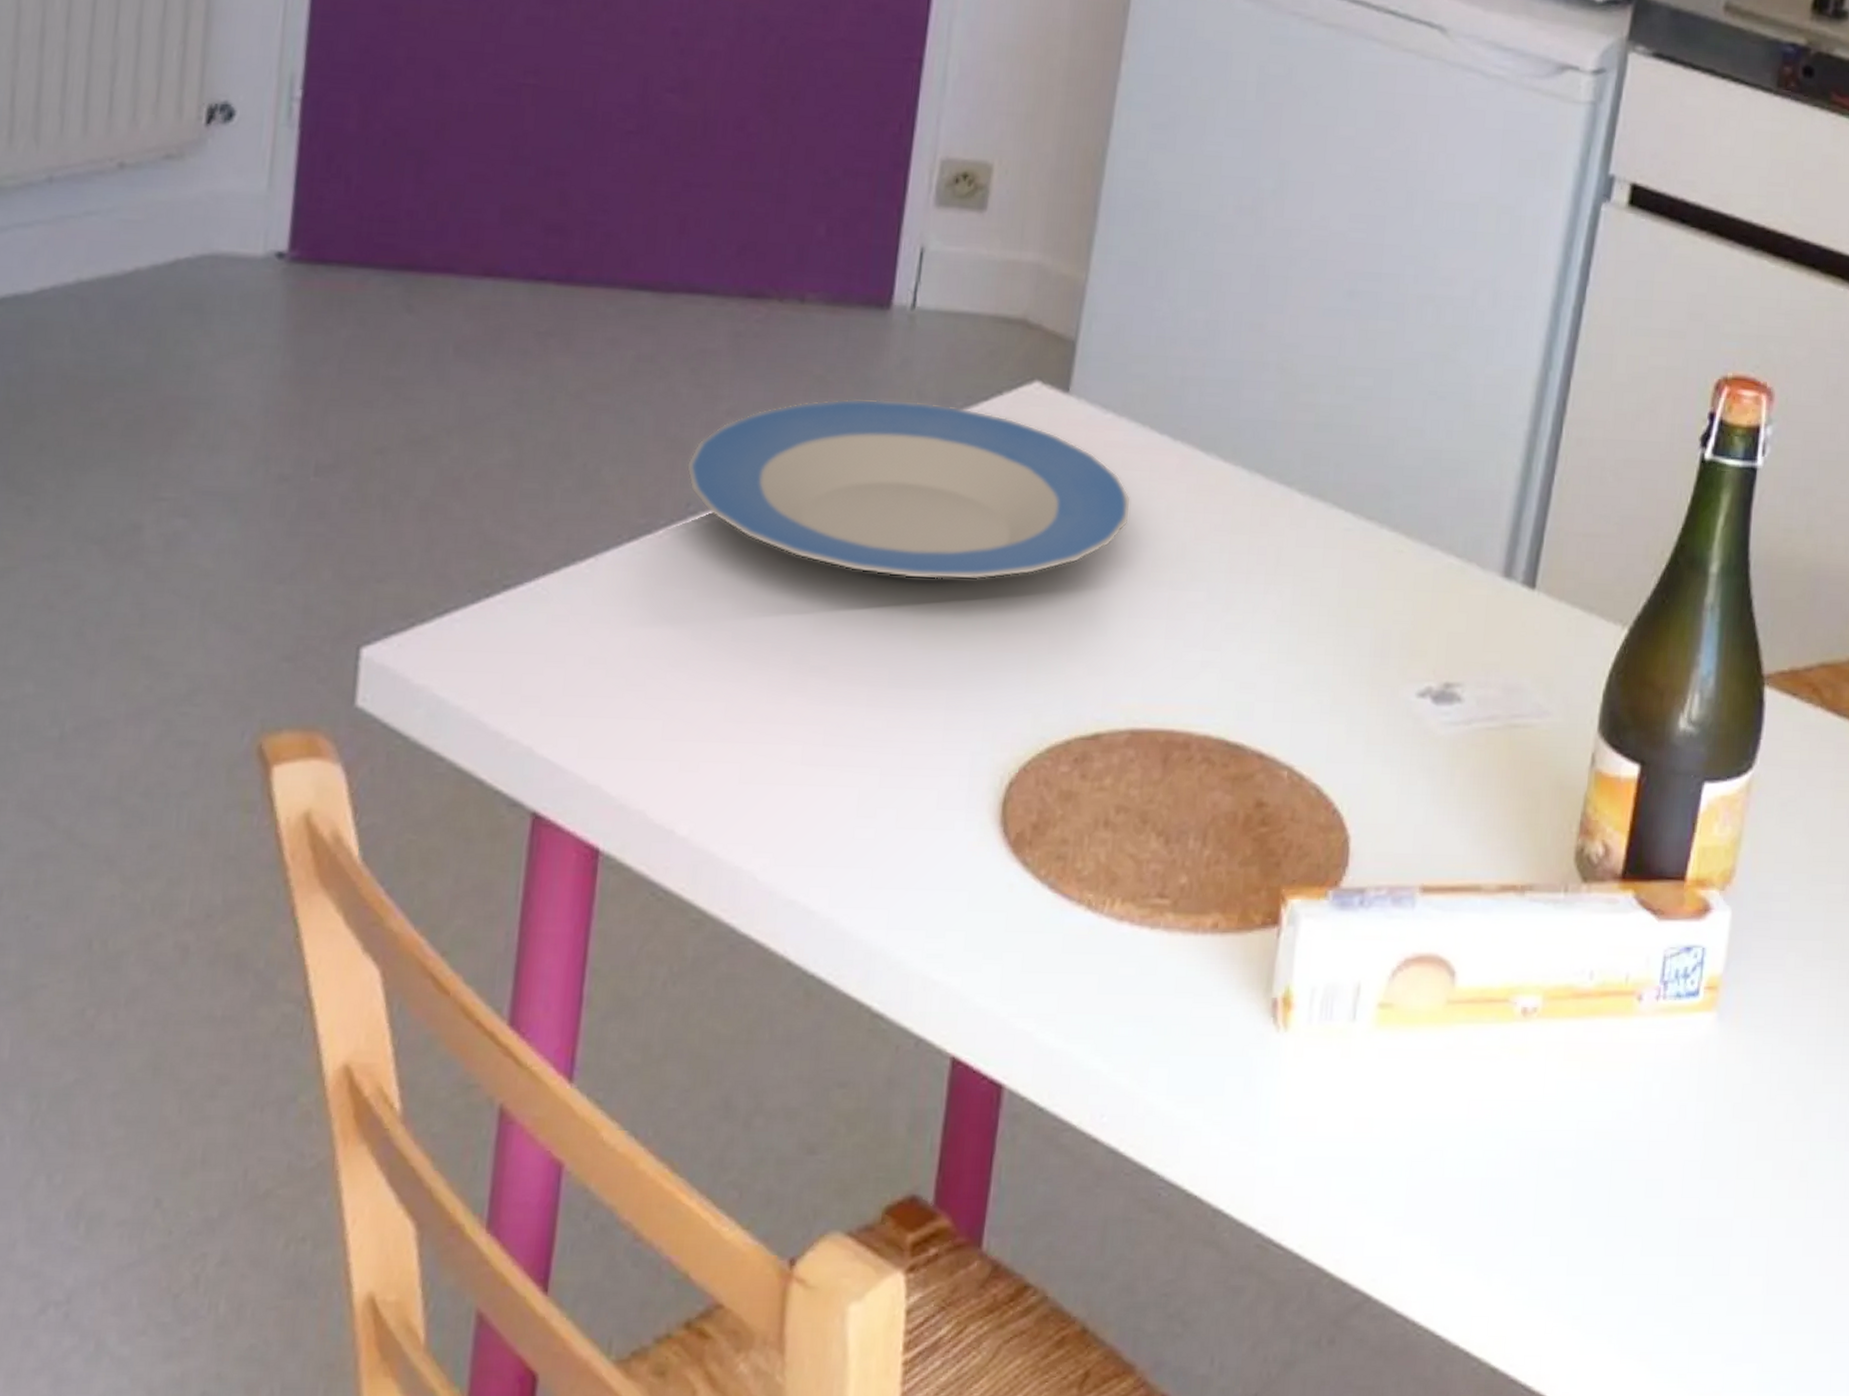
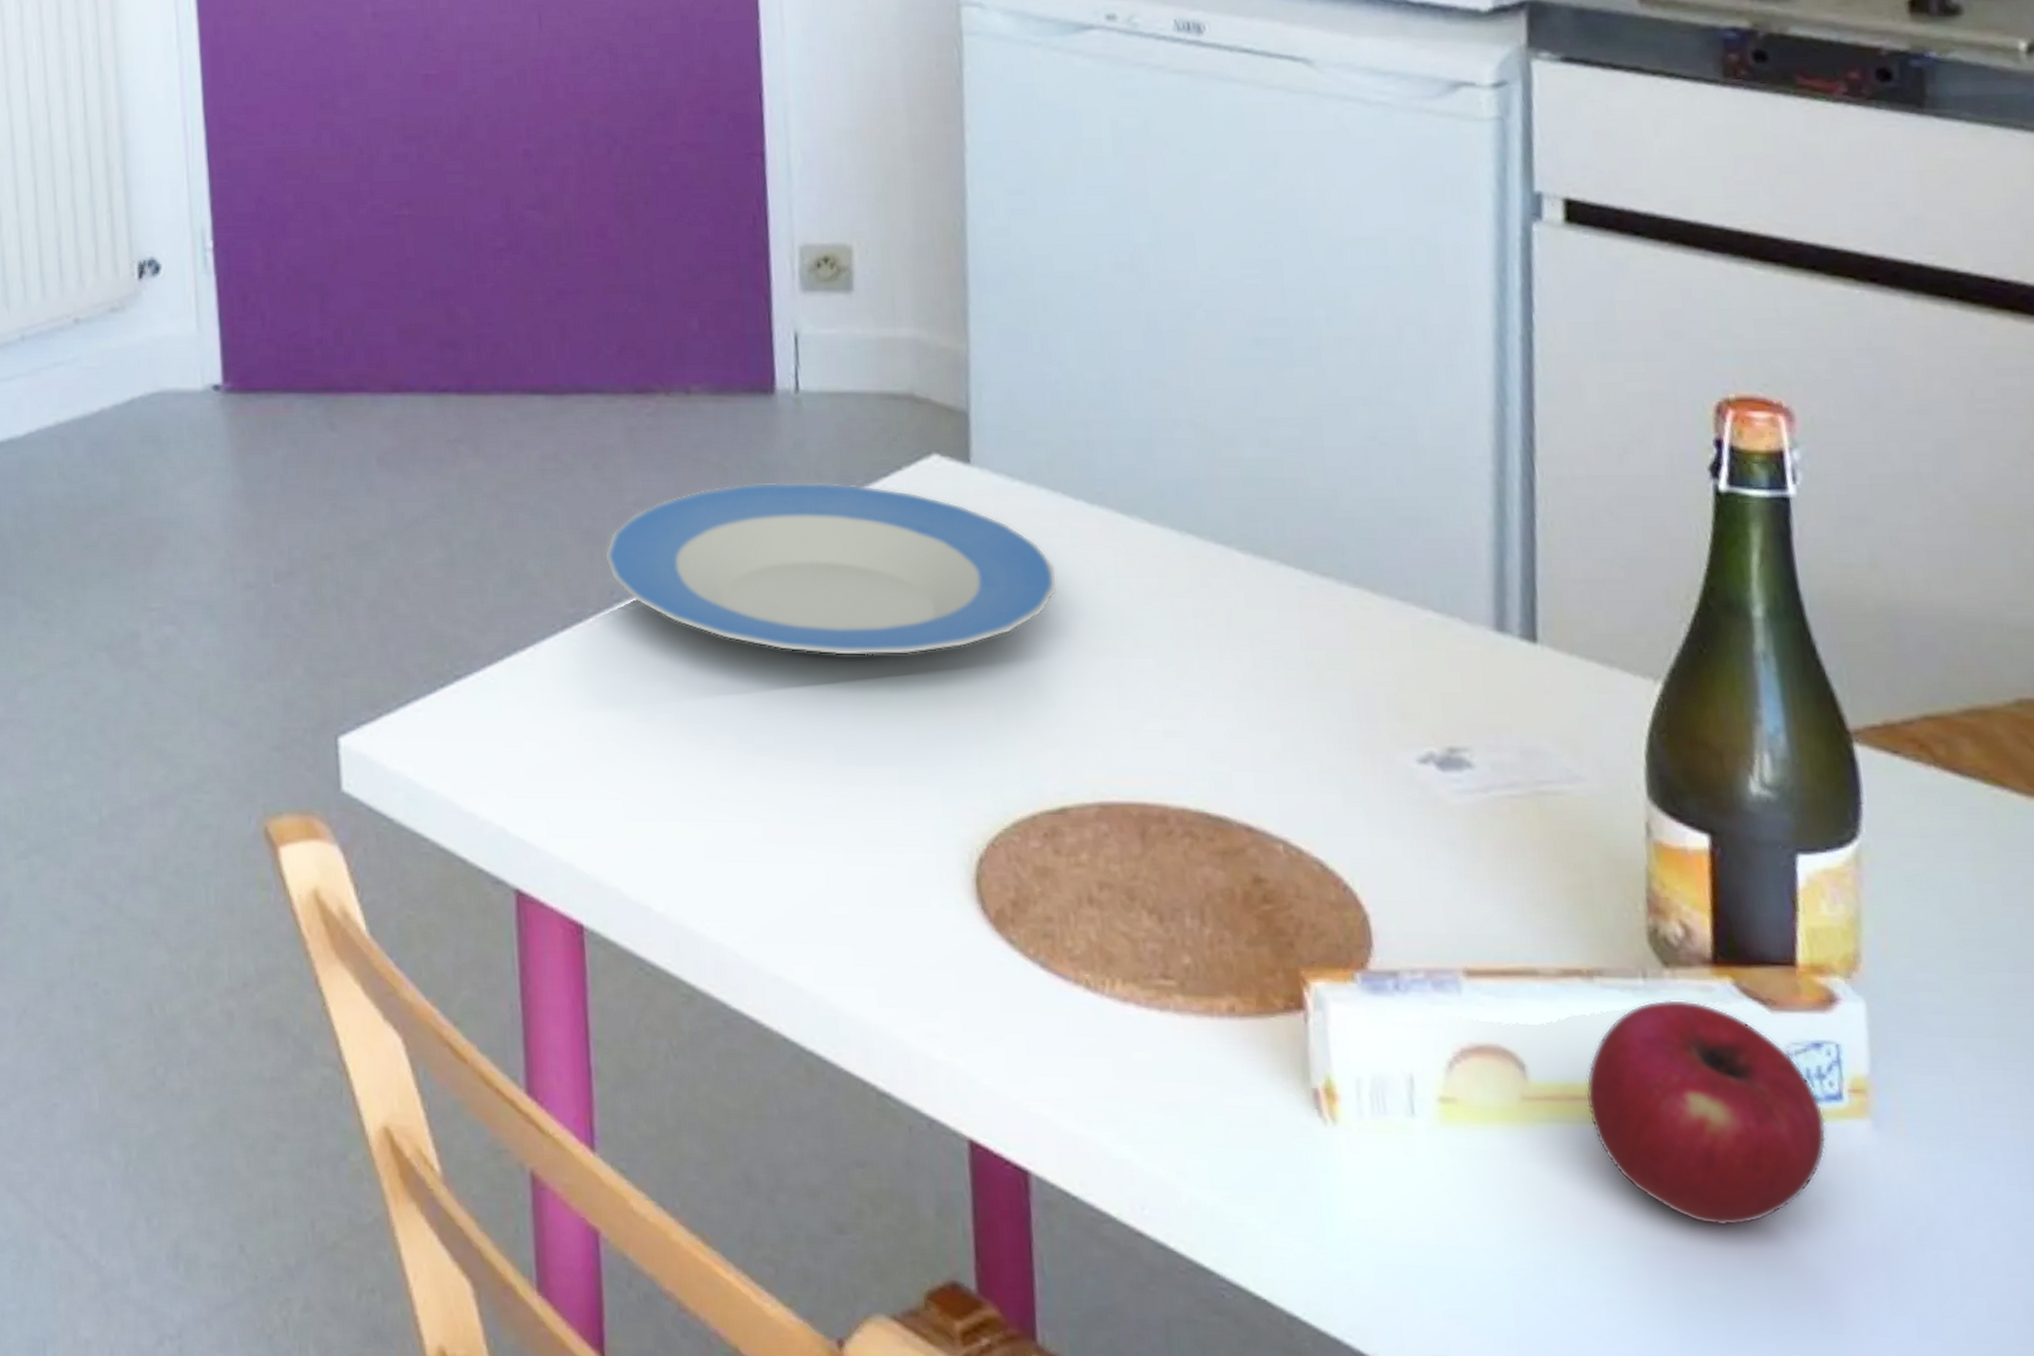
apple: none [1498,911,1682,1109] -> present [1585,1000,1827,1226]

